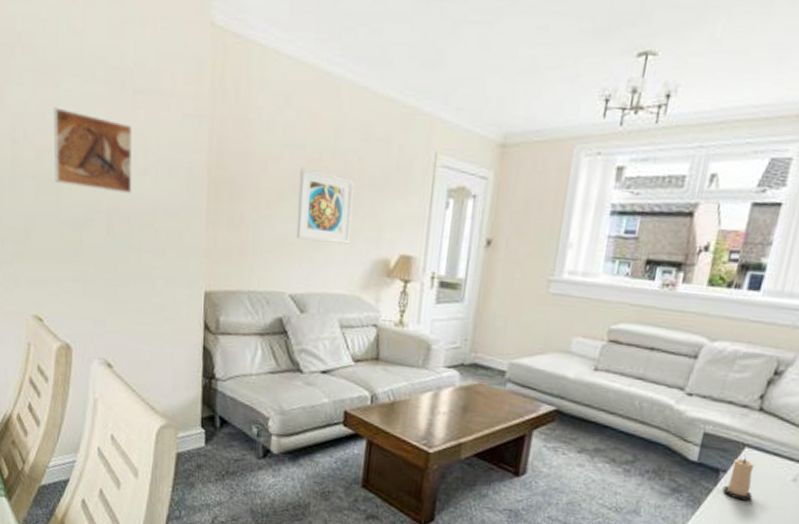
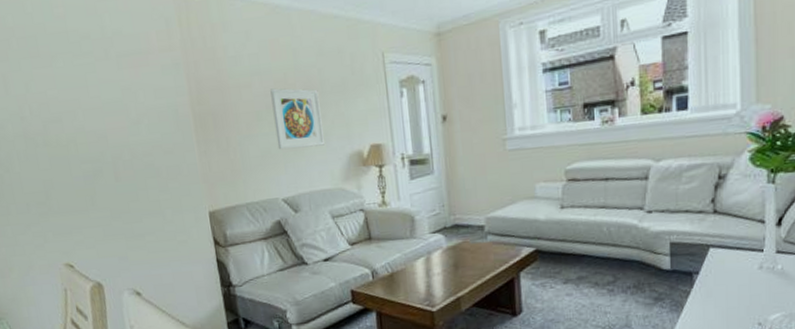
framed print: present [53,107,133,194] -> none [51,82,131,146]
candle: present [722,458,755,501] -> none [699,258,727,296]

